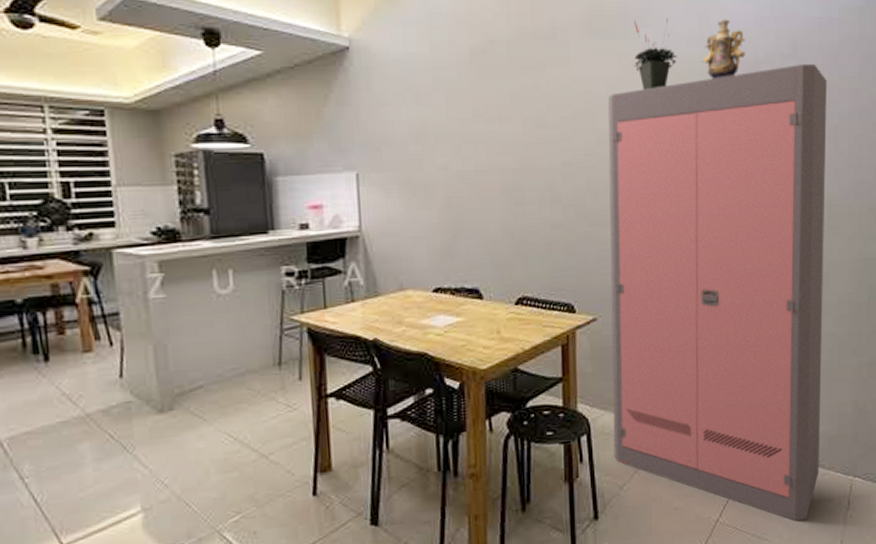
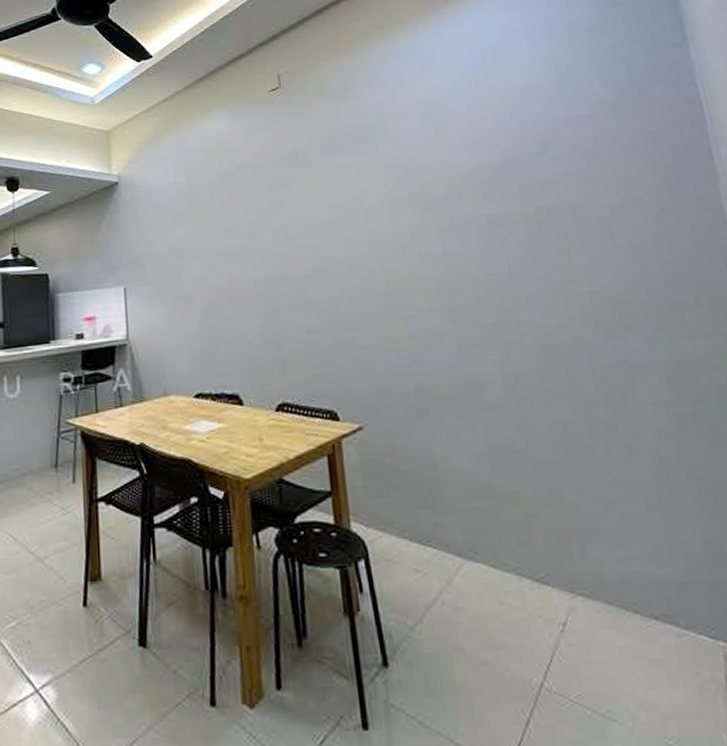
storage cabinet: present [608,63,827,522] -> none [353,159,674,700]
potted plant: present [634,18,677,90] -> none [371,132,419,198]
decorative vase: present [701,19,745,79] -> none [444,127,491,183]

